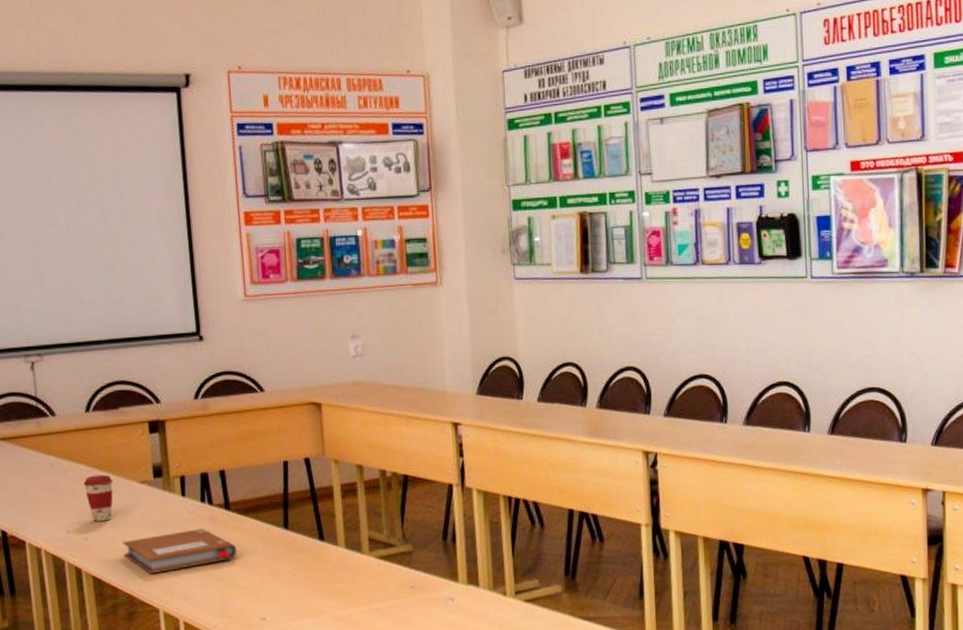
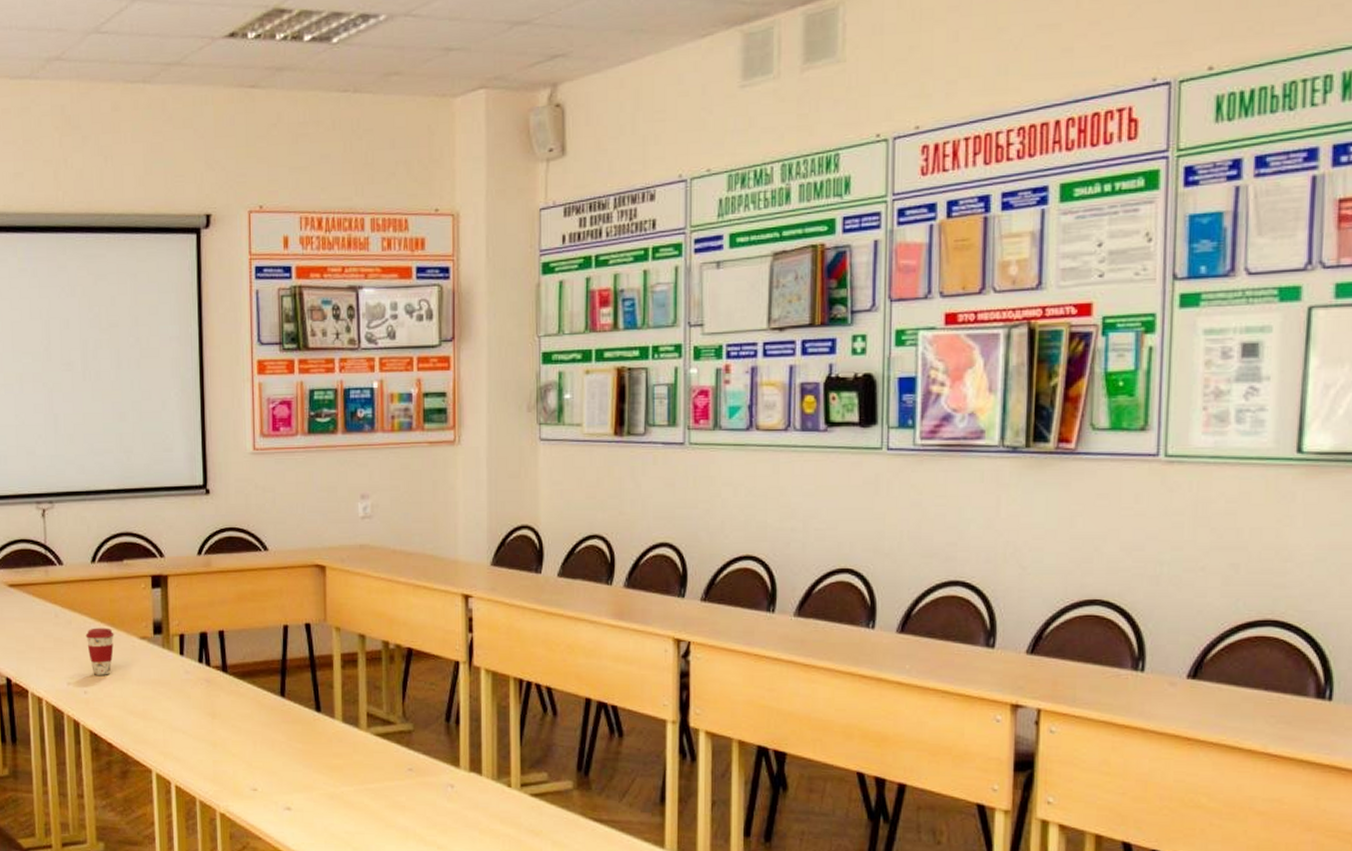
notebook: present [123,529,237,574] -> none [120,690,231,733]

